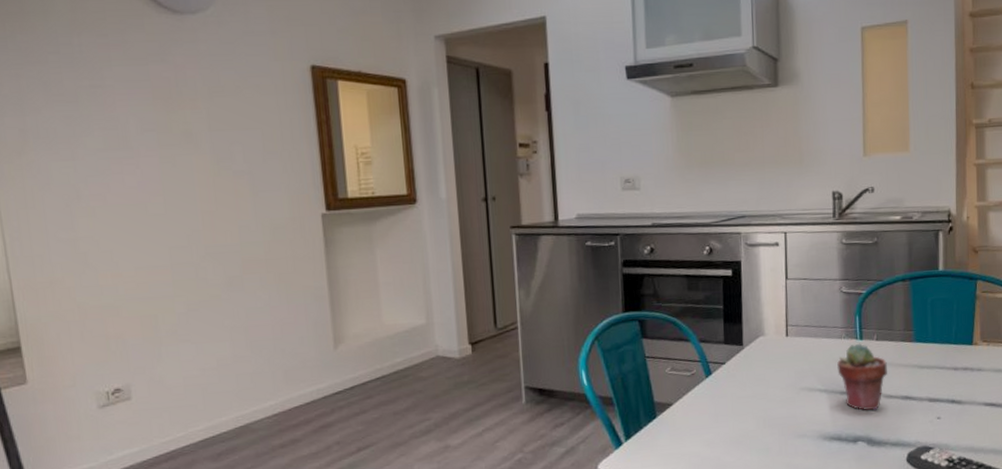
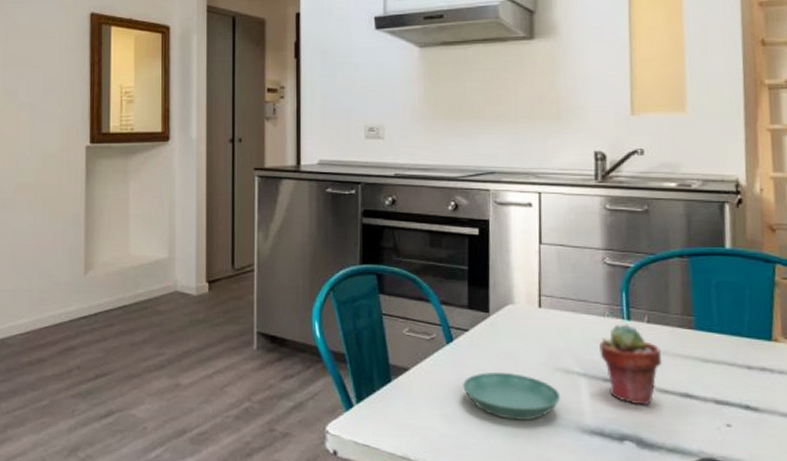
saucer: none [722,396,806,437] -> present [463,372,561,420]

